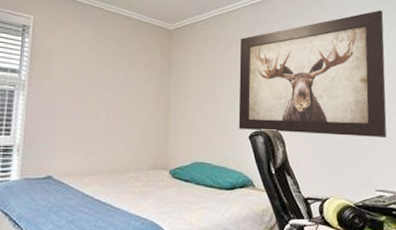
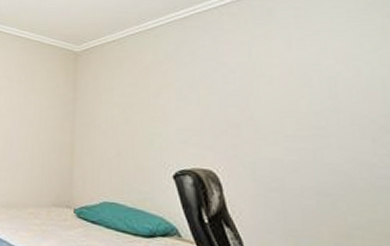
wall art: present [238,10,387,137] -> none [159,20,376,187]

